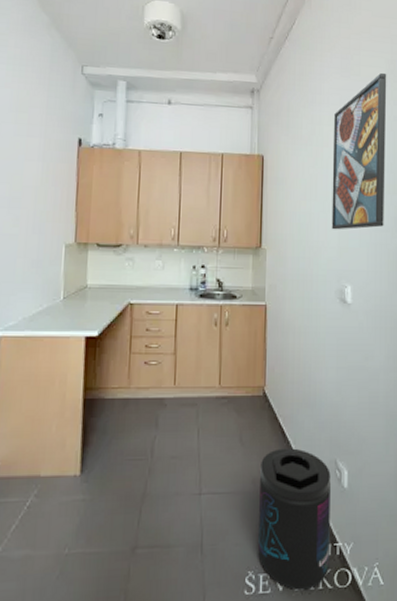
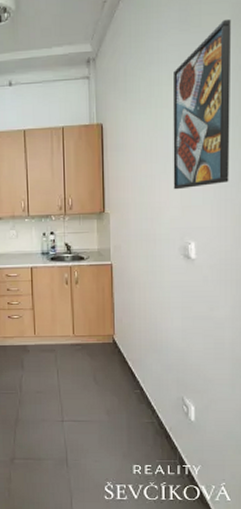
supplement container: present [258,448,331,591] -> none [112,387,179,500]

